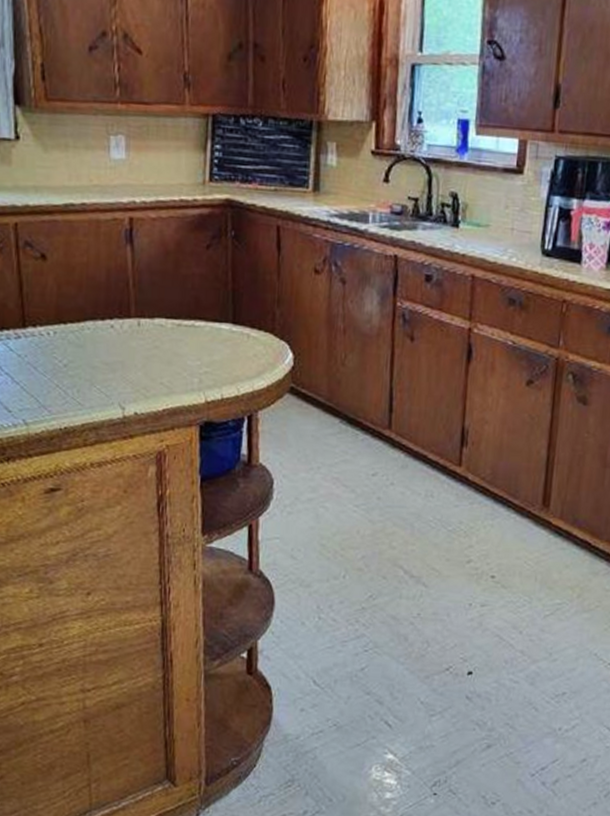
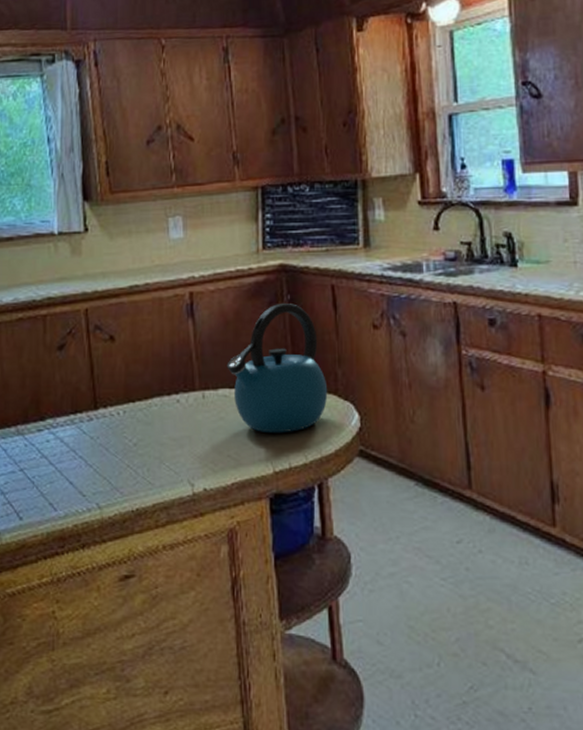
kettle: none [164,239,265,366] -> present [227,304,328,434]

